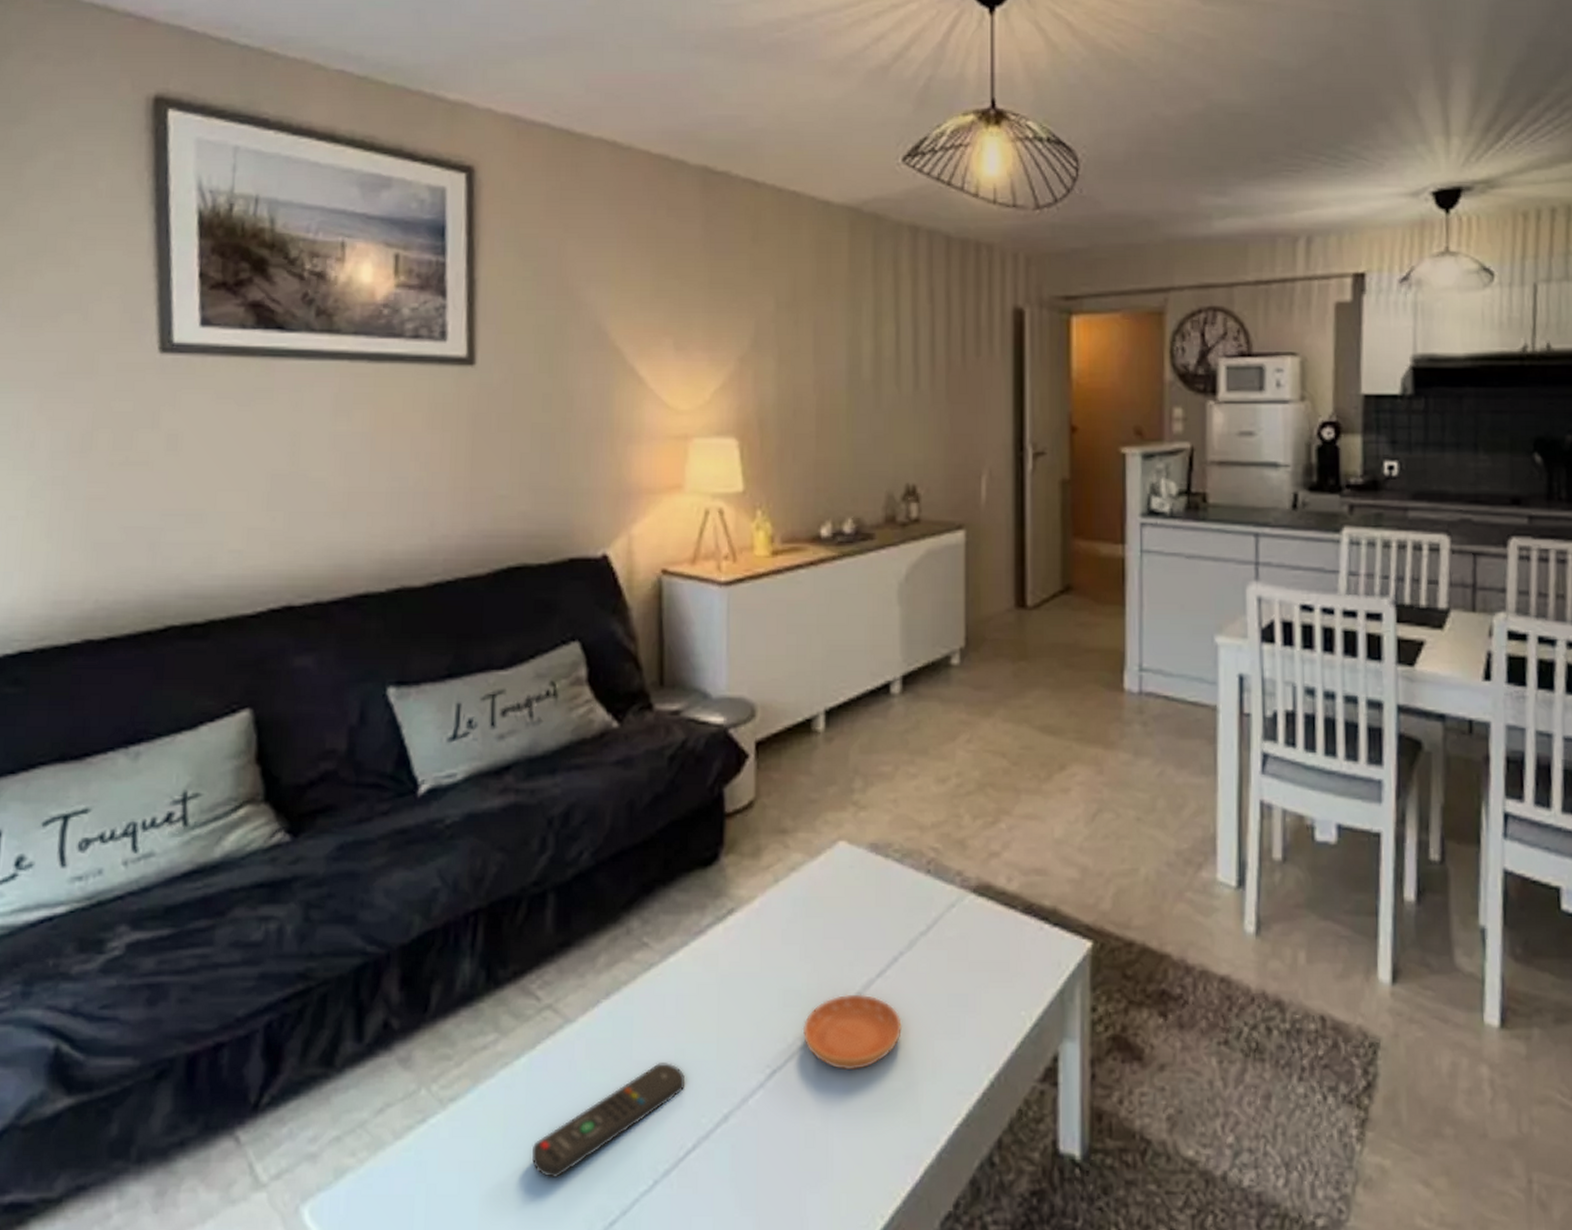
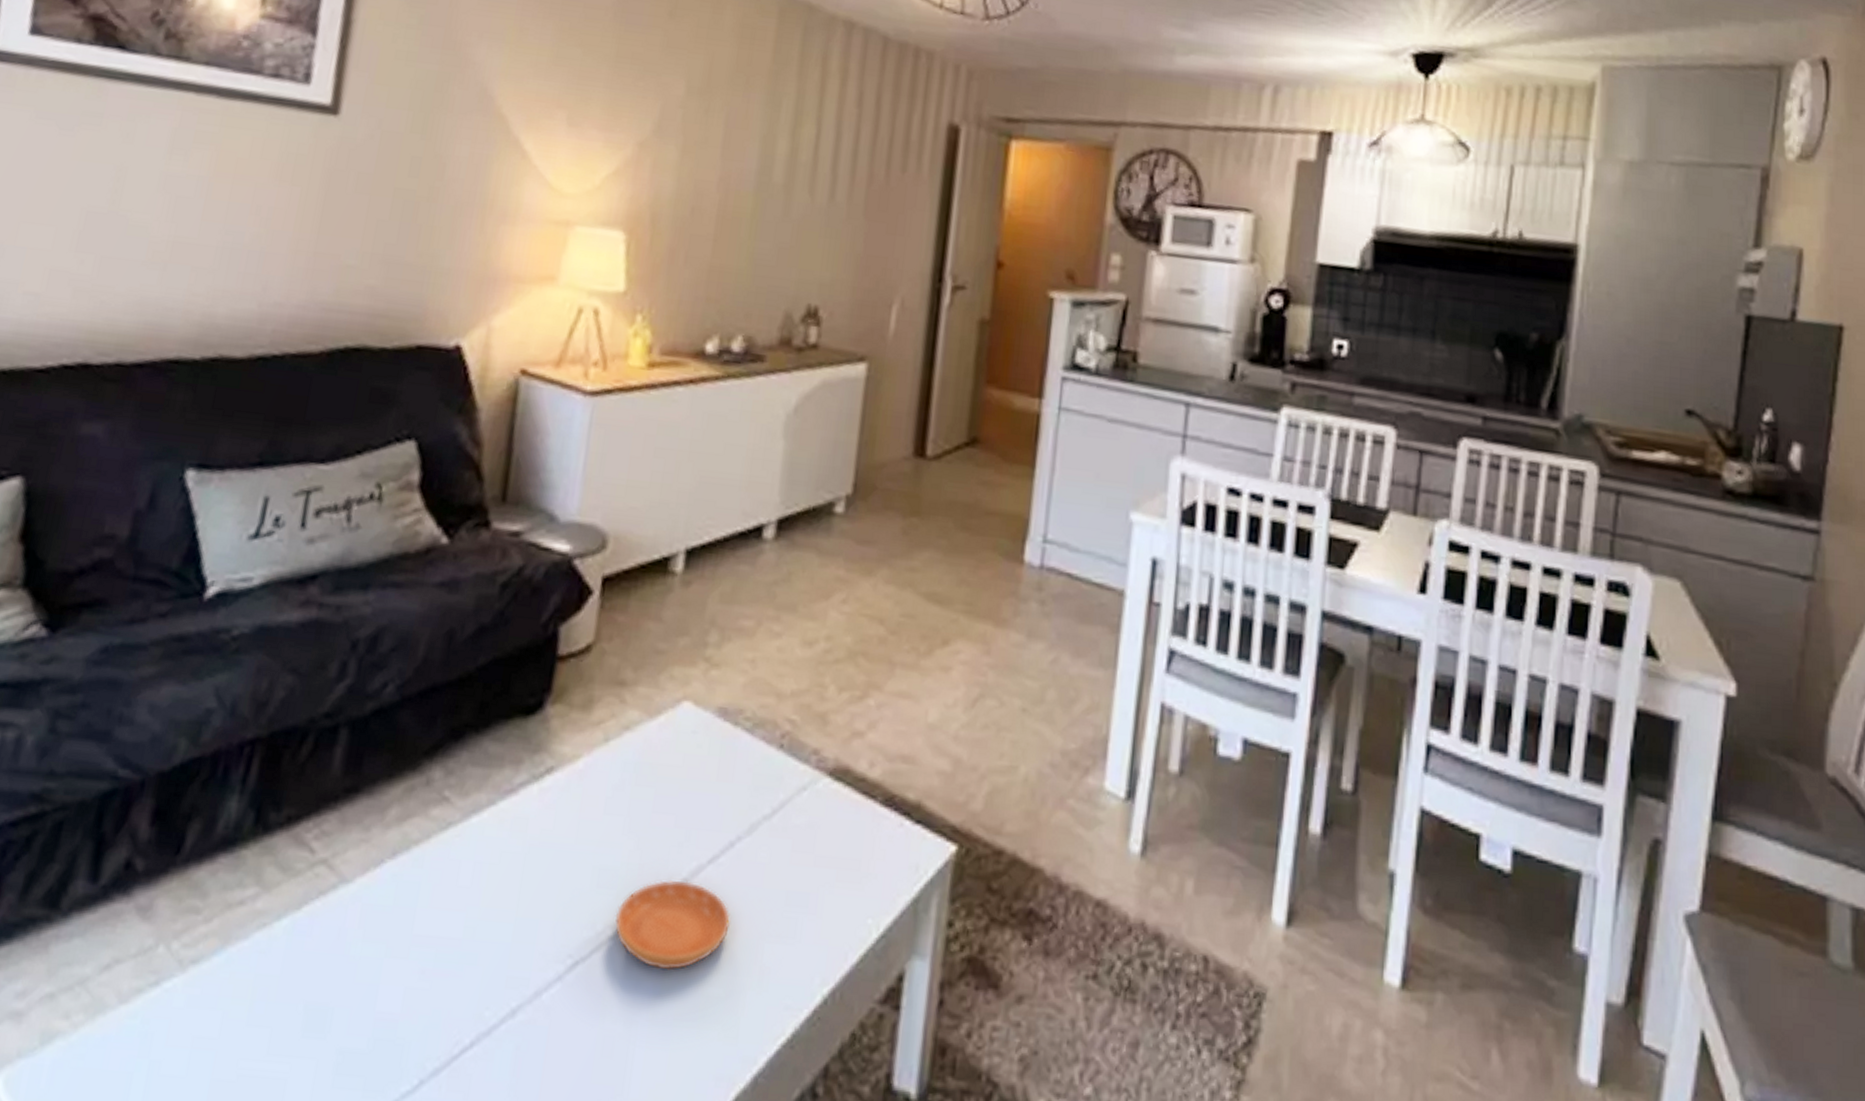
remote control: present [531,1063,686,1179] -> none [279,940,473,1067]

